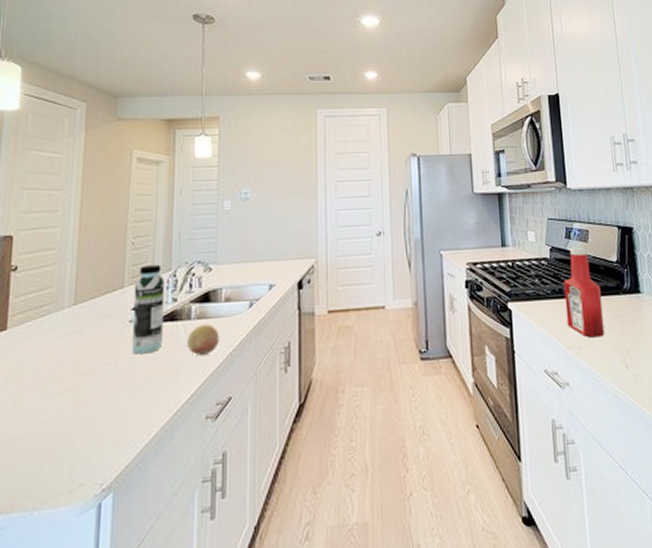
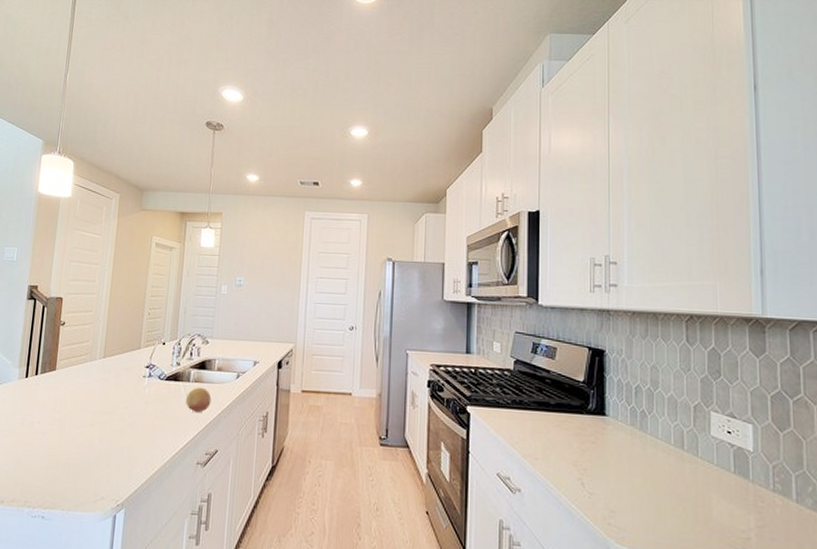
water bottle: present [131,264,165,355] -> none [144,332,171,405]
ketchup bottle: present [563,246,605,338] -> none [524,362,563,452]

